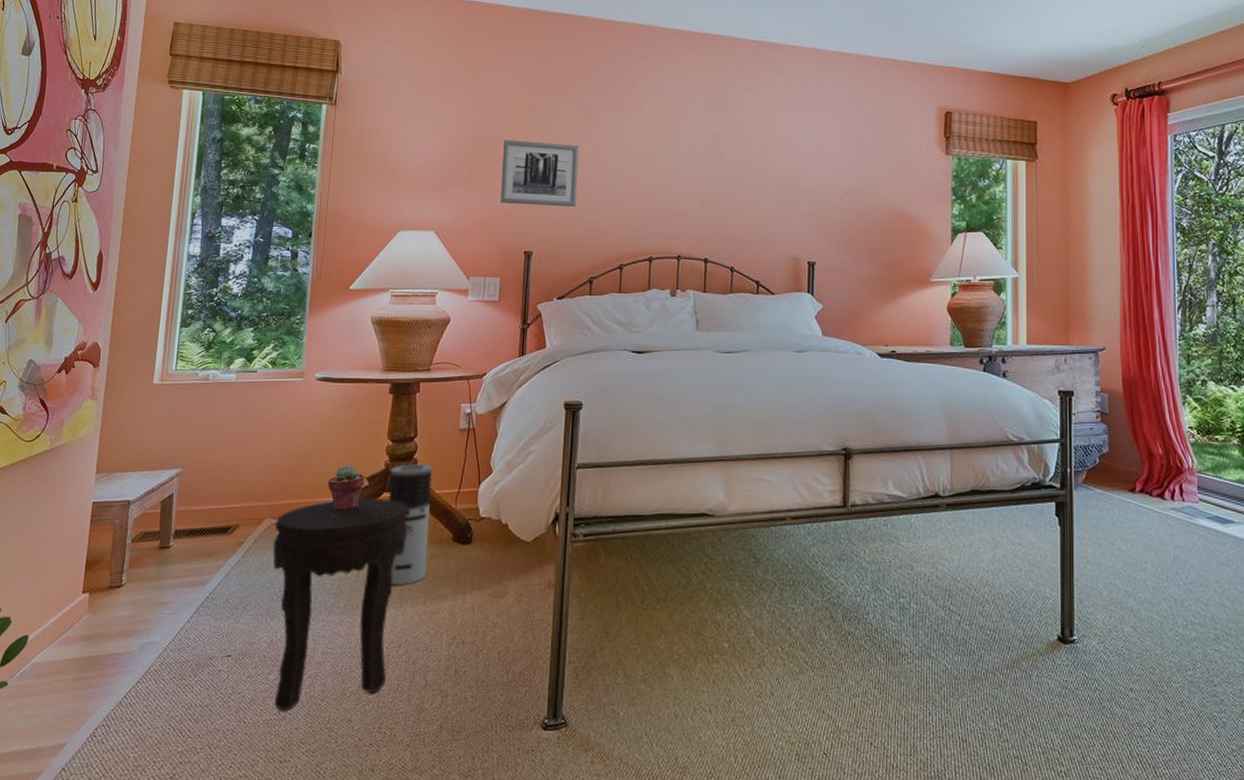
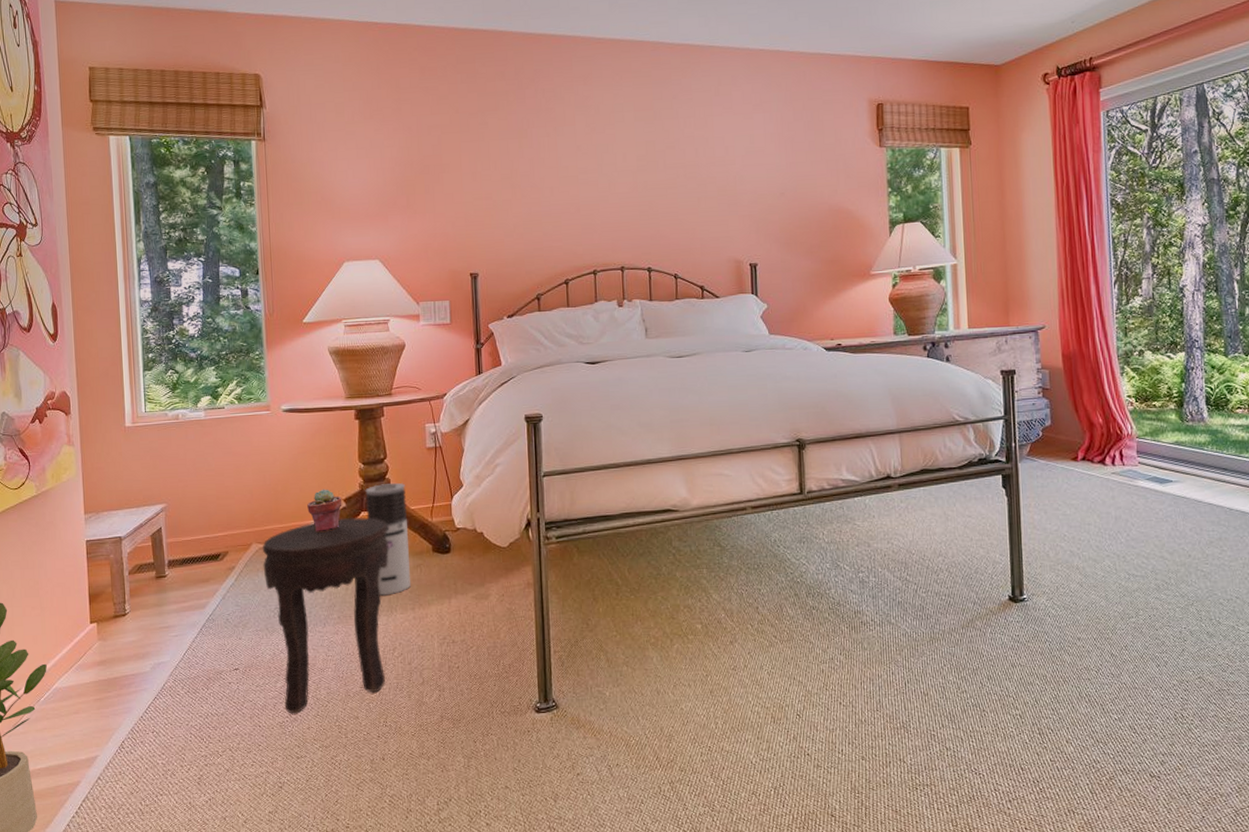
wall art: present [500,140,579,207] -> none [438,163,517,228]

